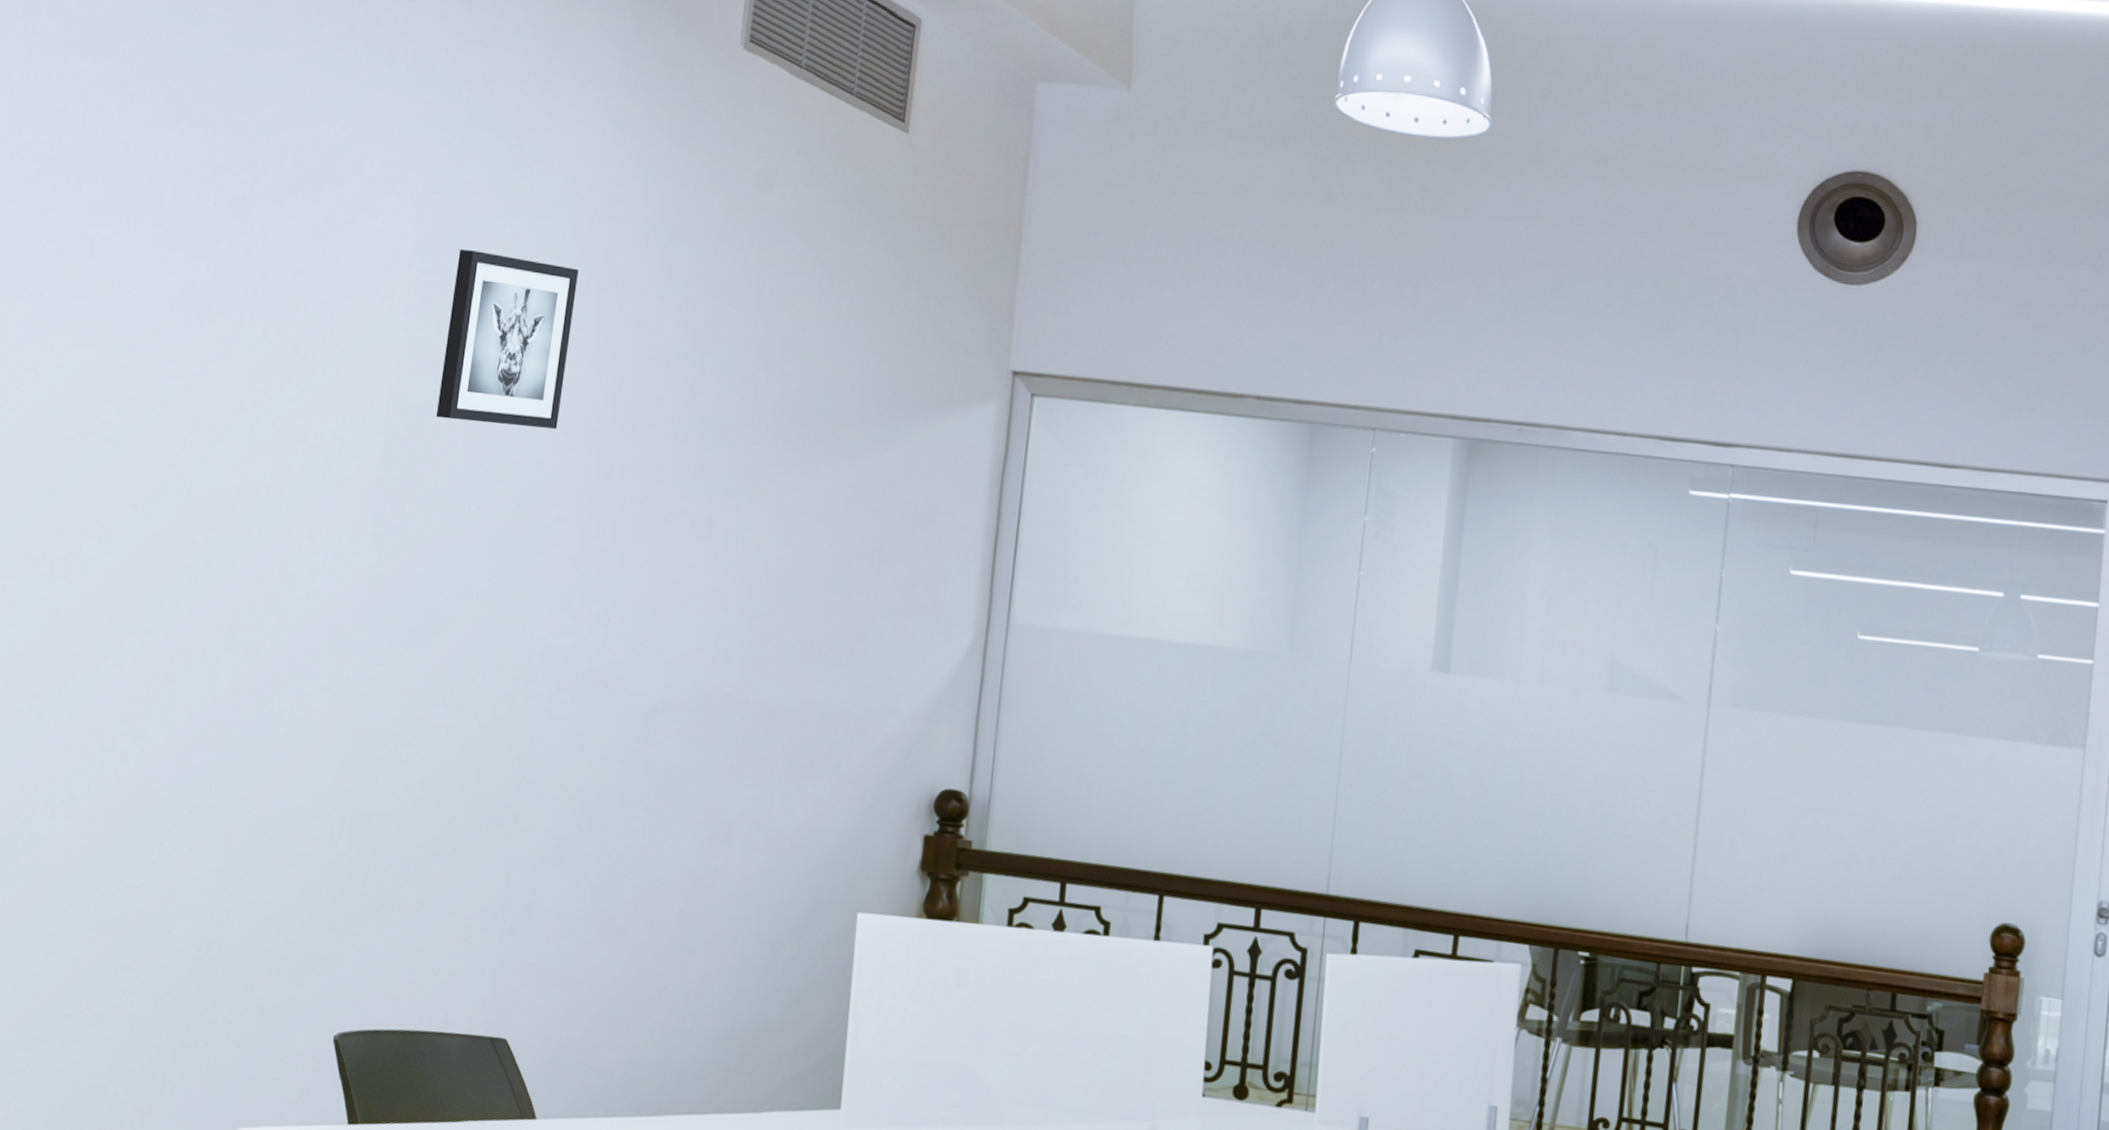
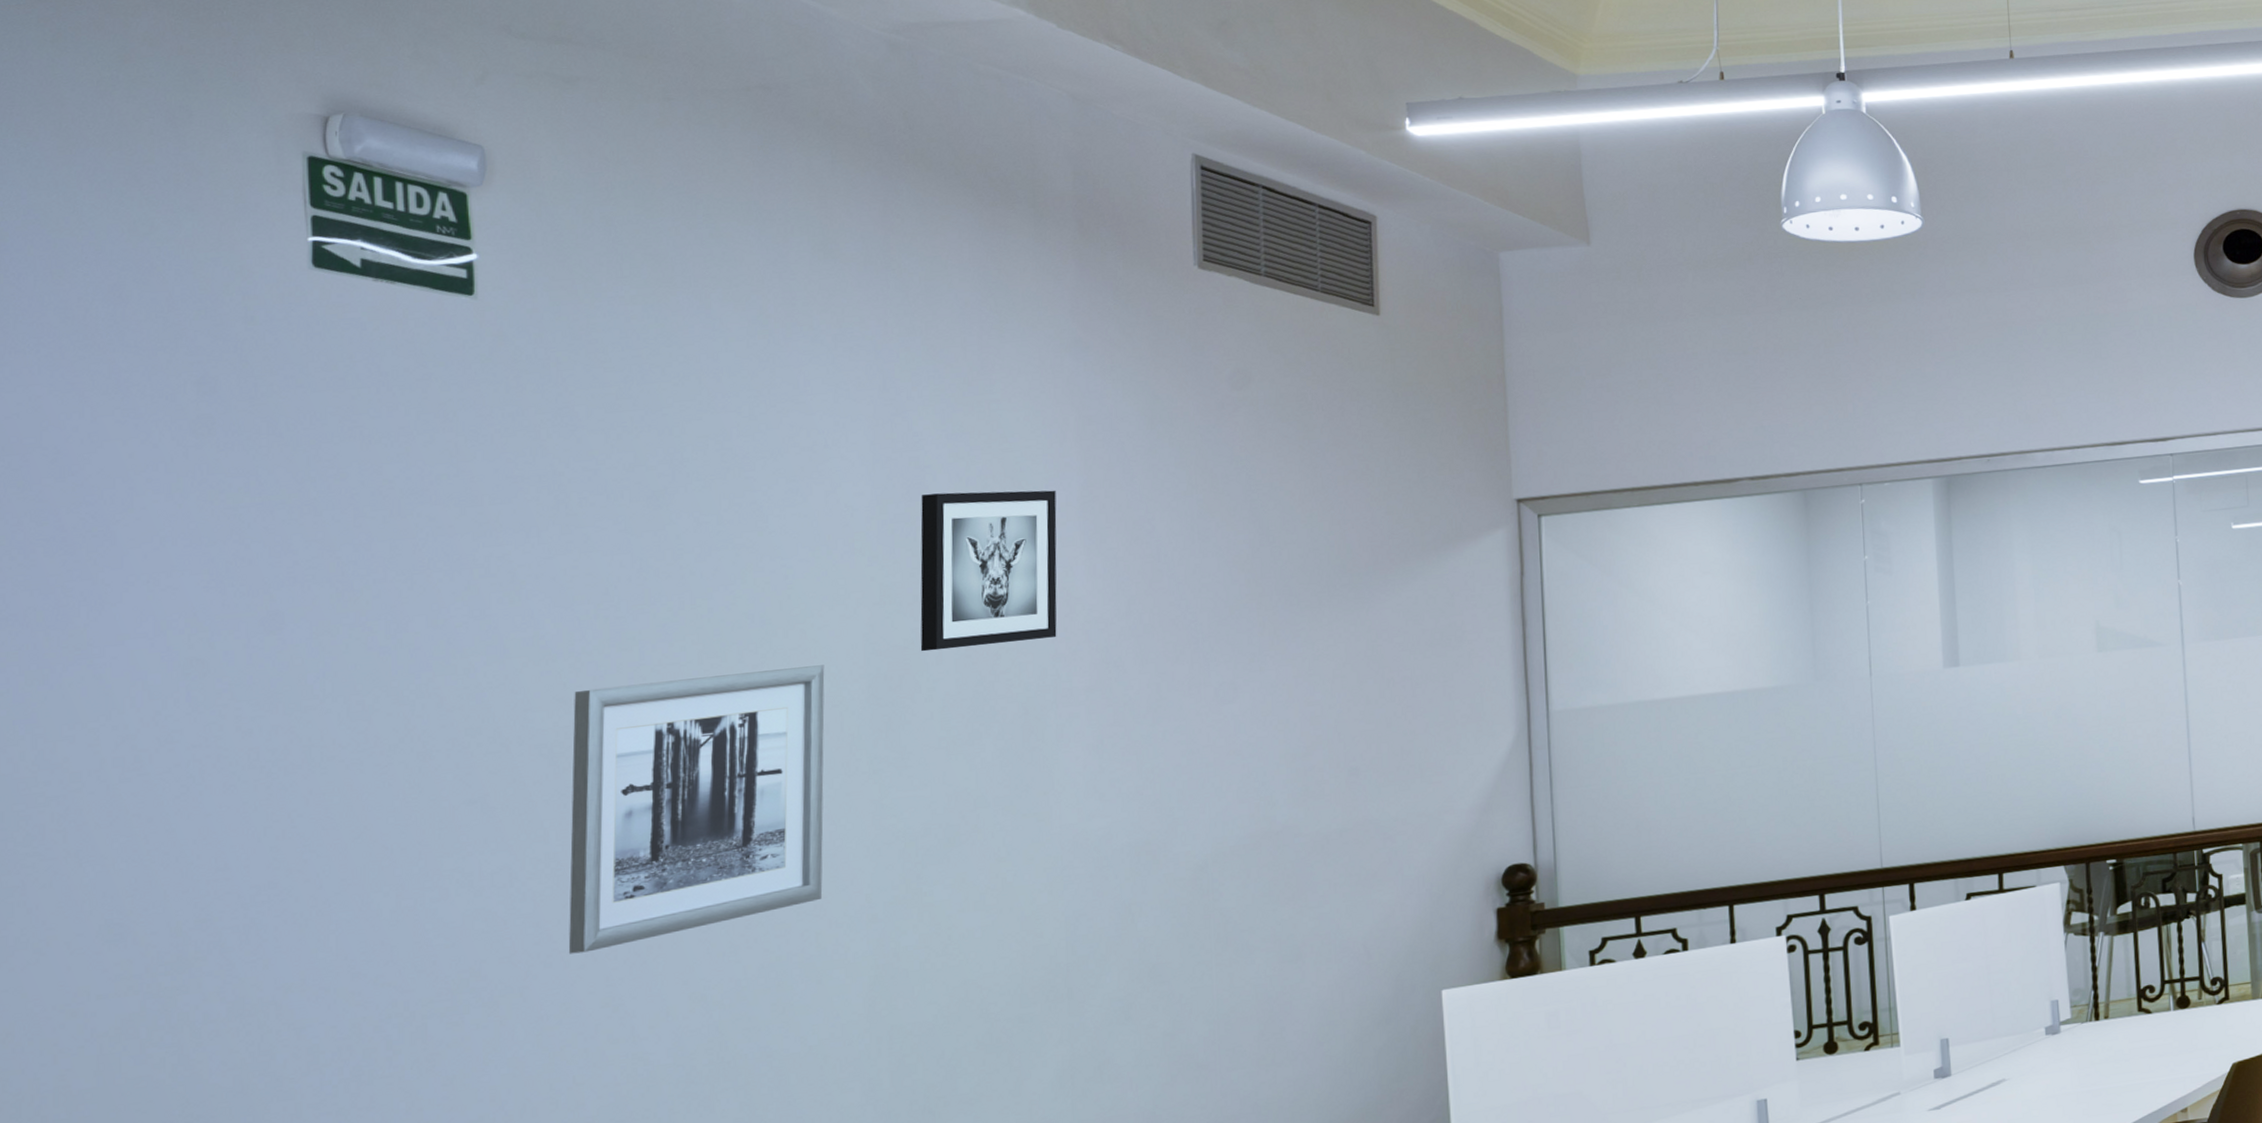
wall art: none [101,391,352,662] -> present [568,665,825,954]

